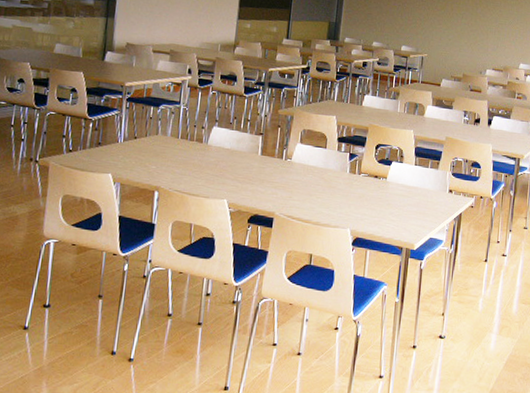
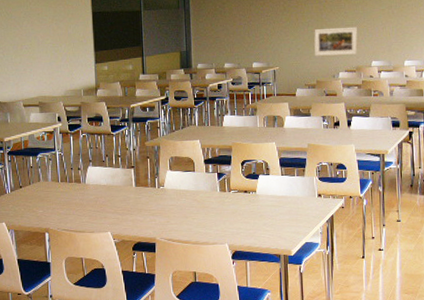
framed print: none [465,23,510,54] -> present [314,27,358,56]

